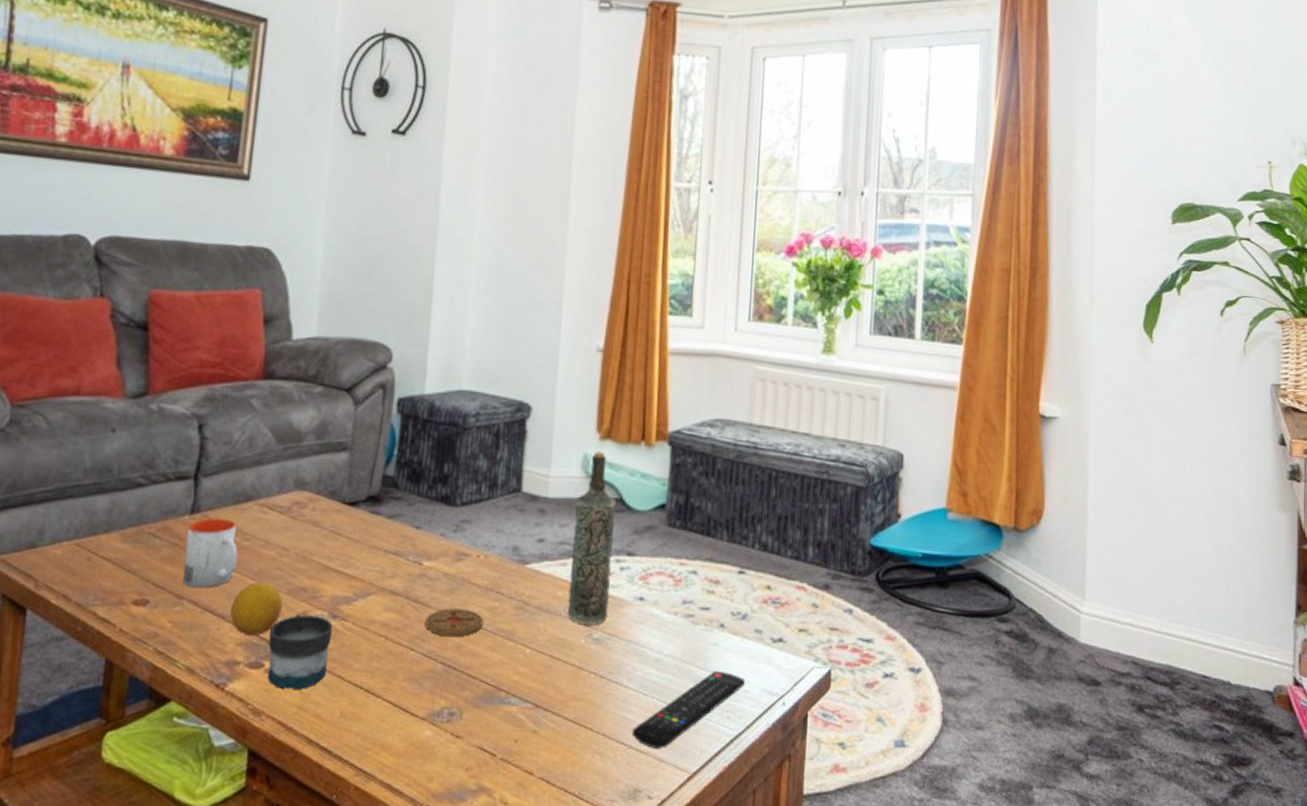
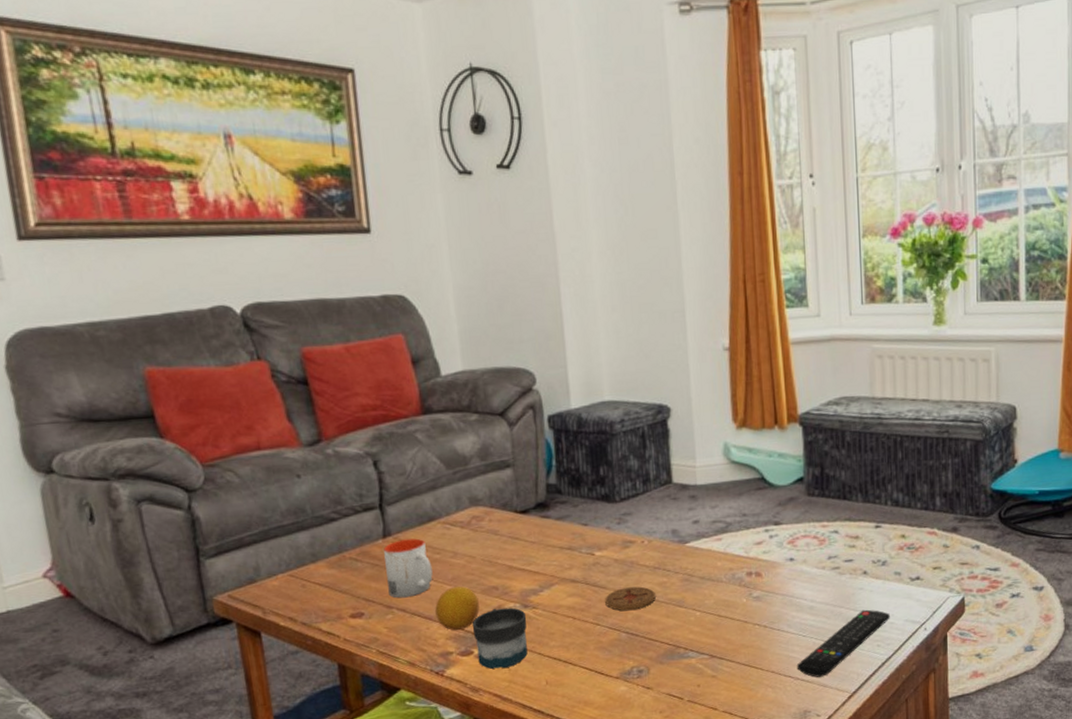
bottle: present [567,452,617,624] -> none [723,439,764,587]

